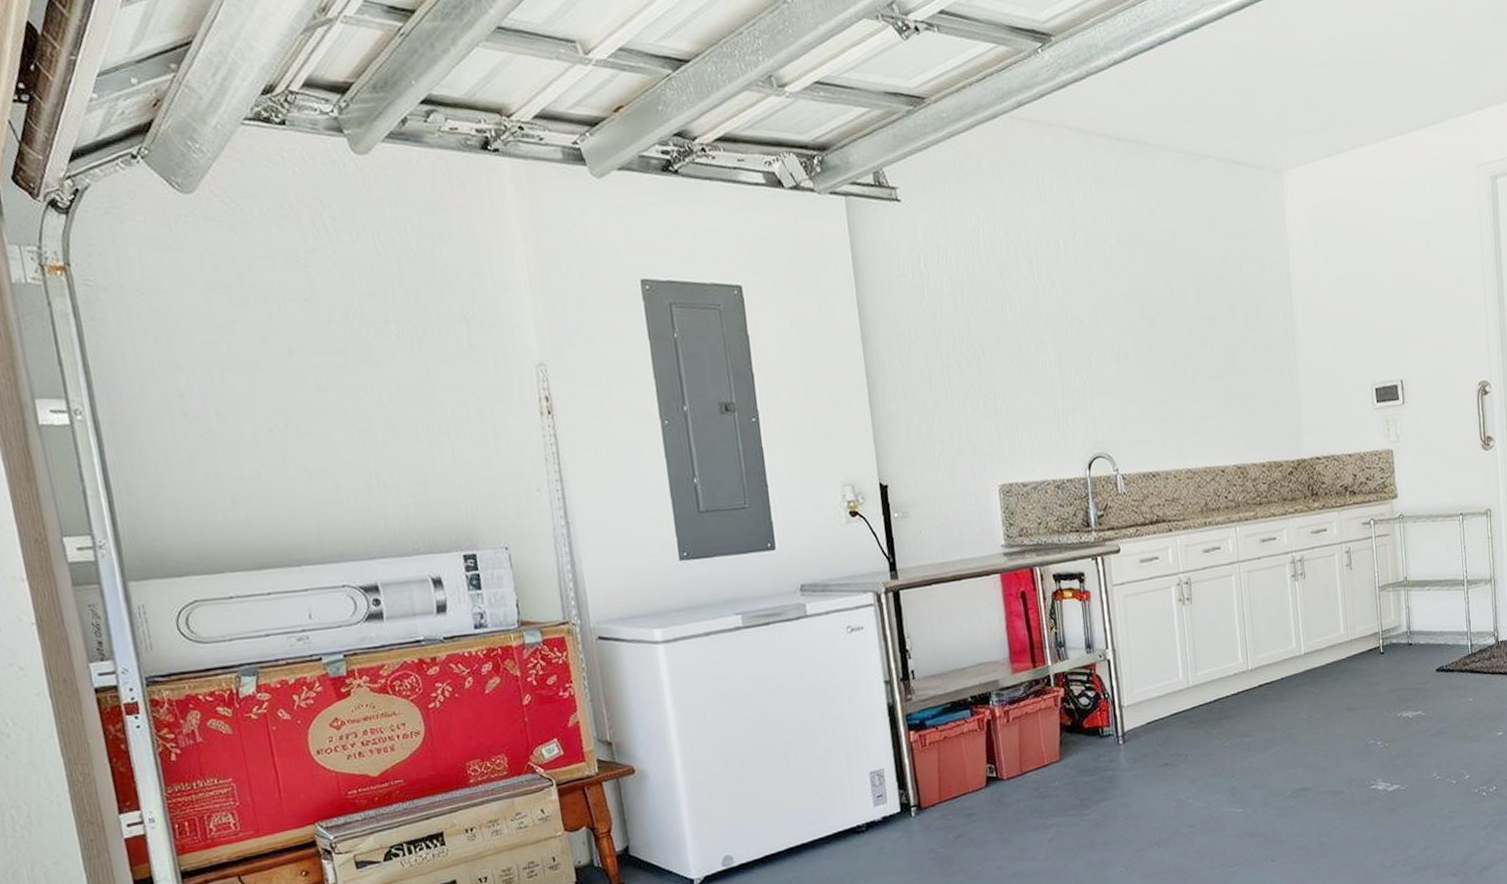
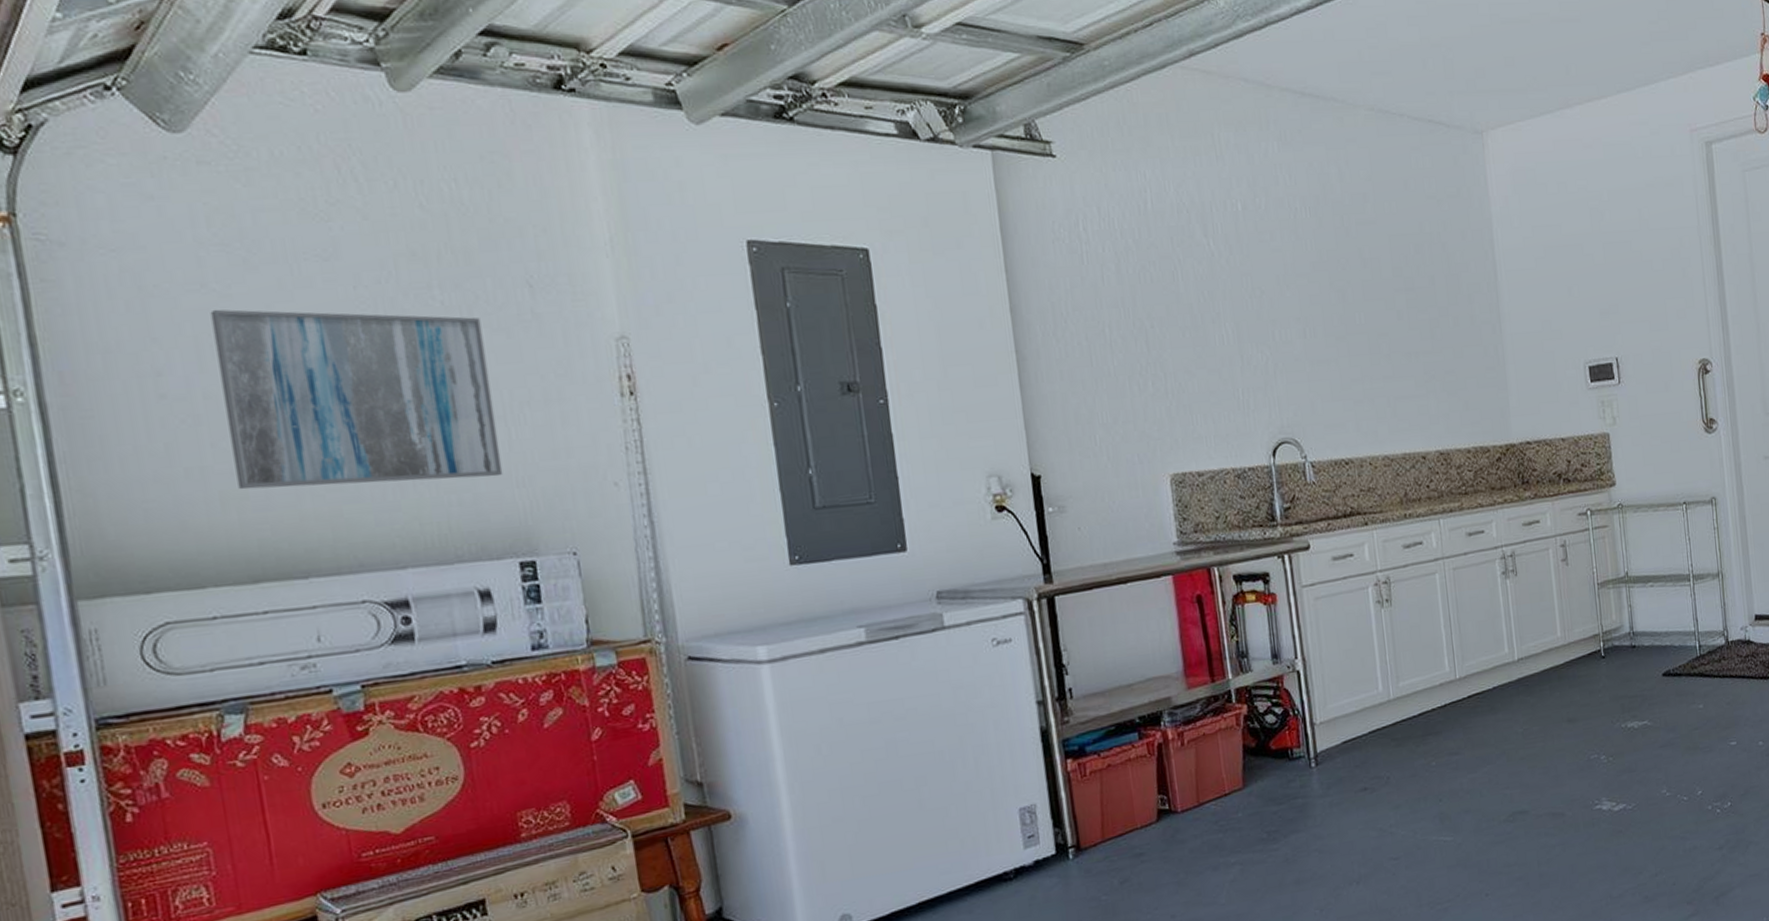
wall art: none [219,342,449,492] -> present [210,309,503,490]

